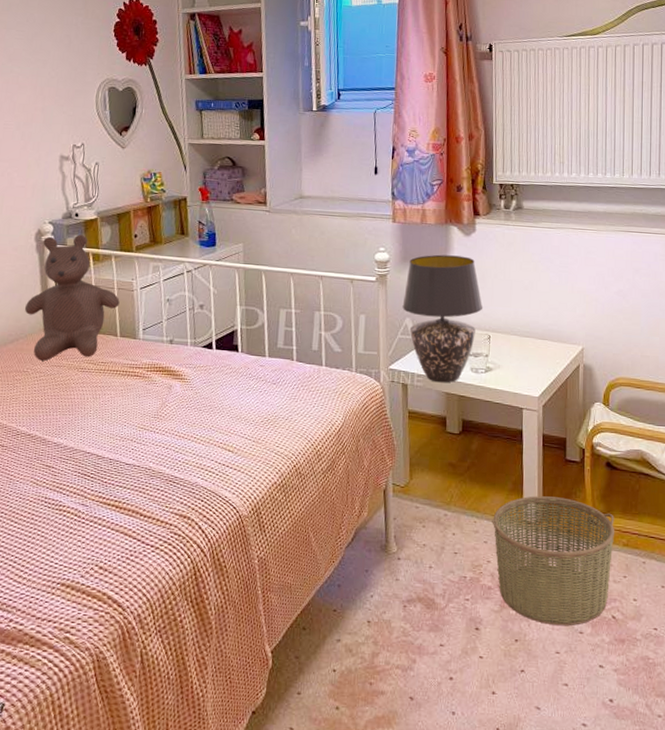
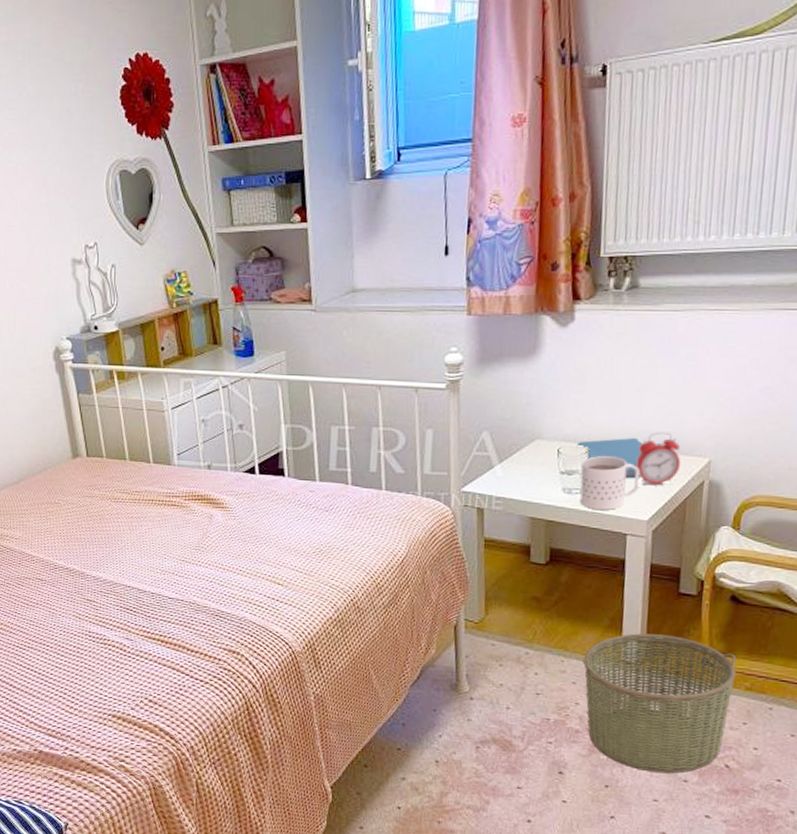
teddy bear: present [24,234,120,361] -> none [49,350,150,491]
table lamp: present [402,254,483,383] -> none [478,352,581,506]
book: none [480,327,532,361] -> present [576,437,642,478]
mug: none [484,341,531,387] -> present [579,456,640,510]
alarm clock: none [526,323,562,367] -> present [635,432,681,485]

